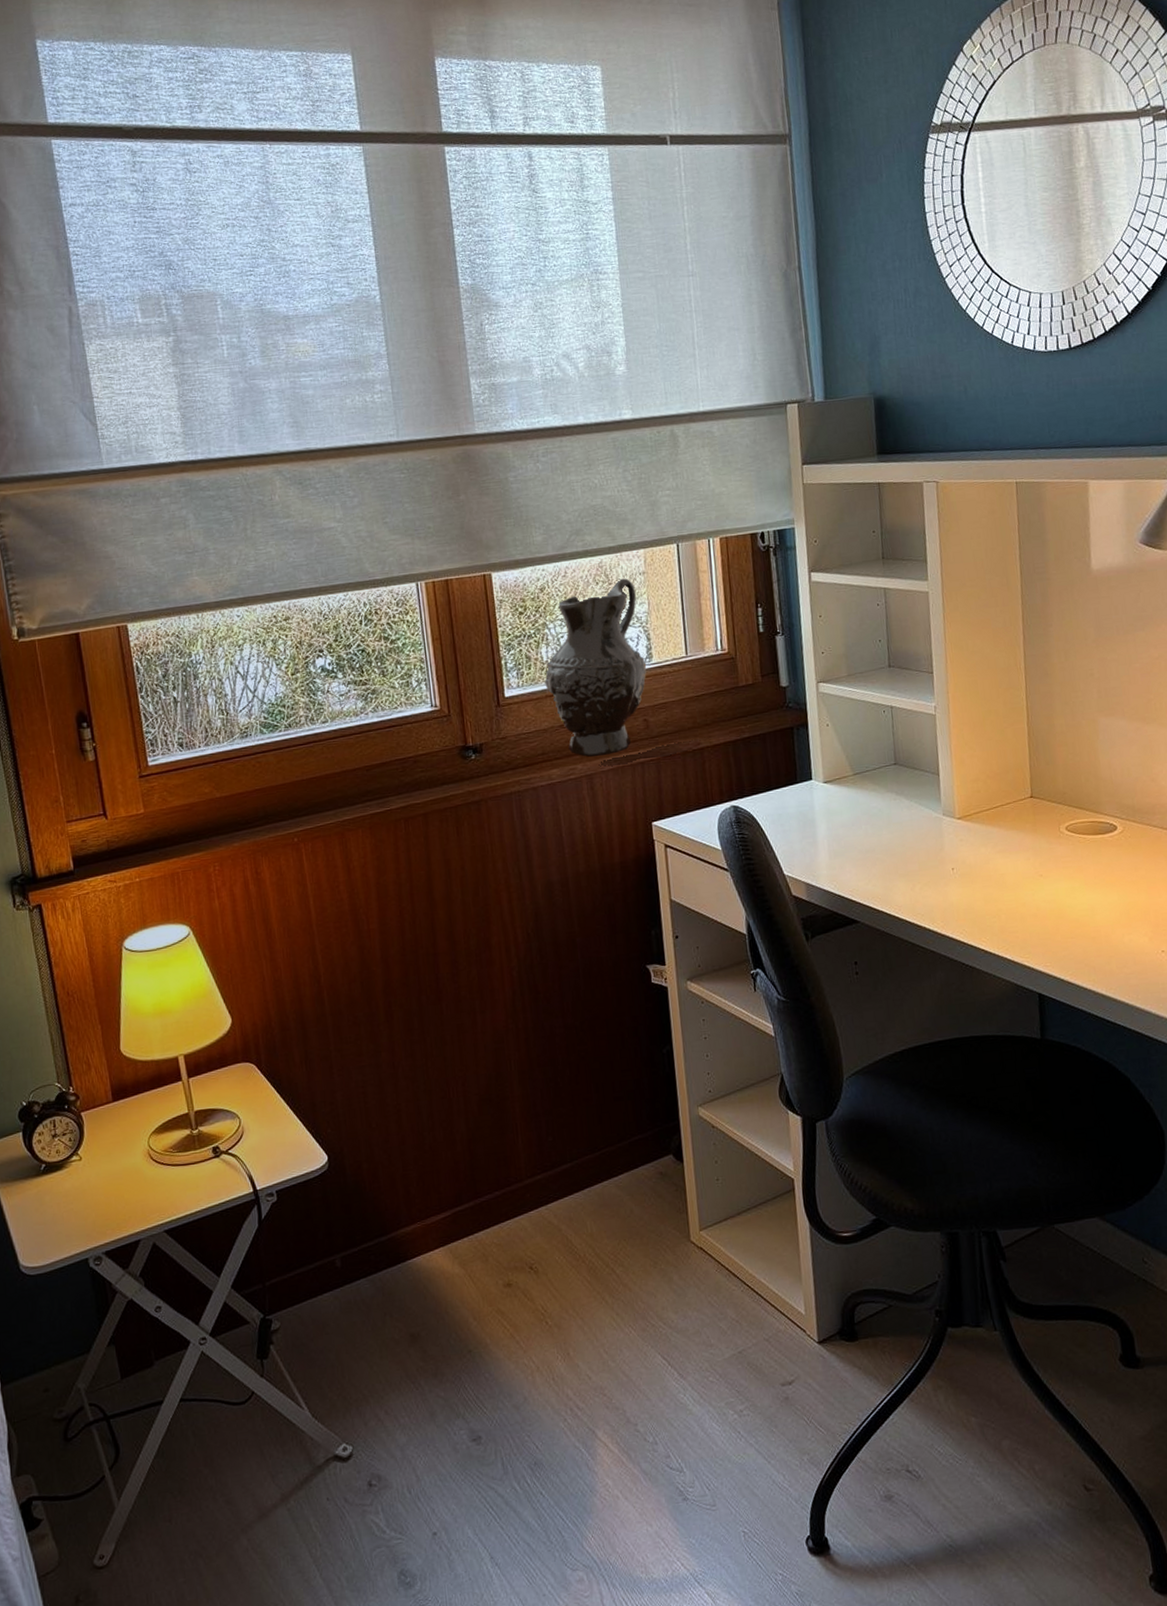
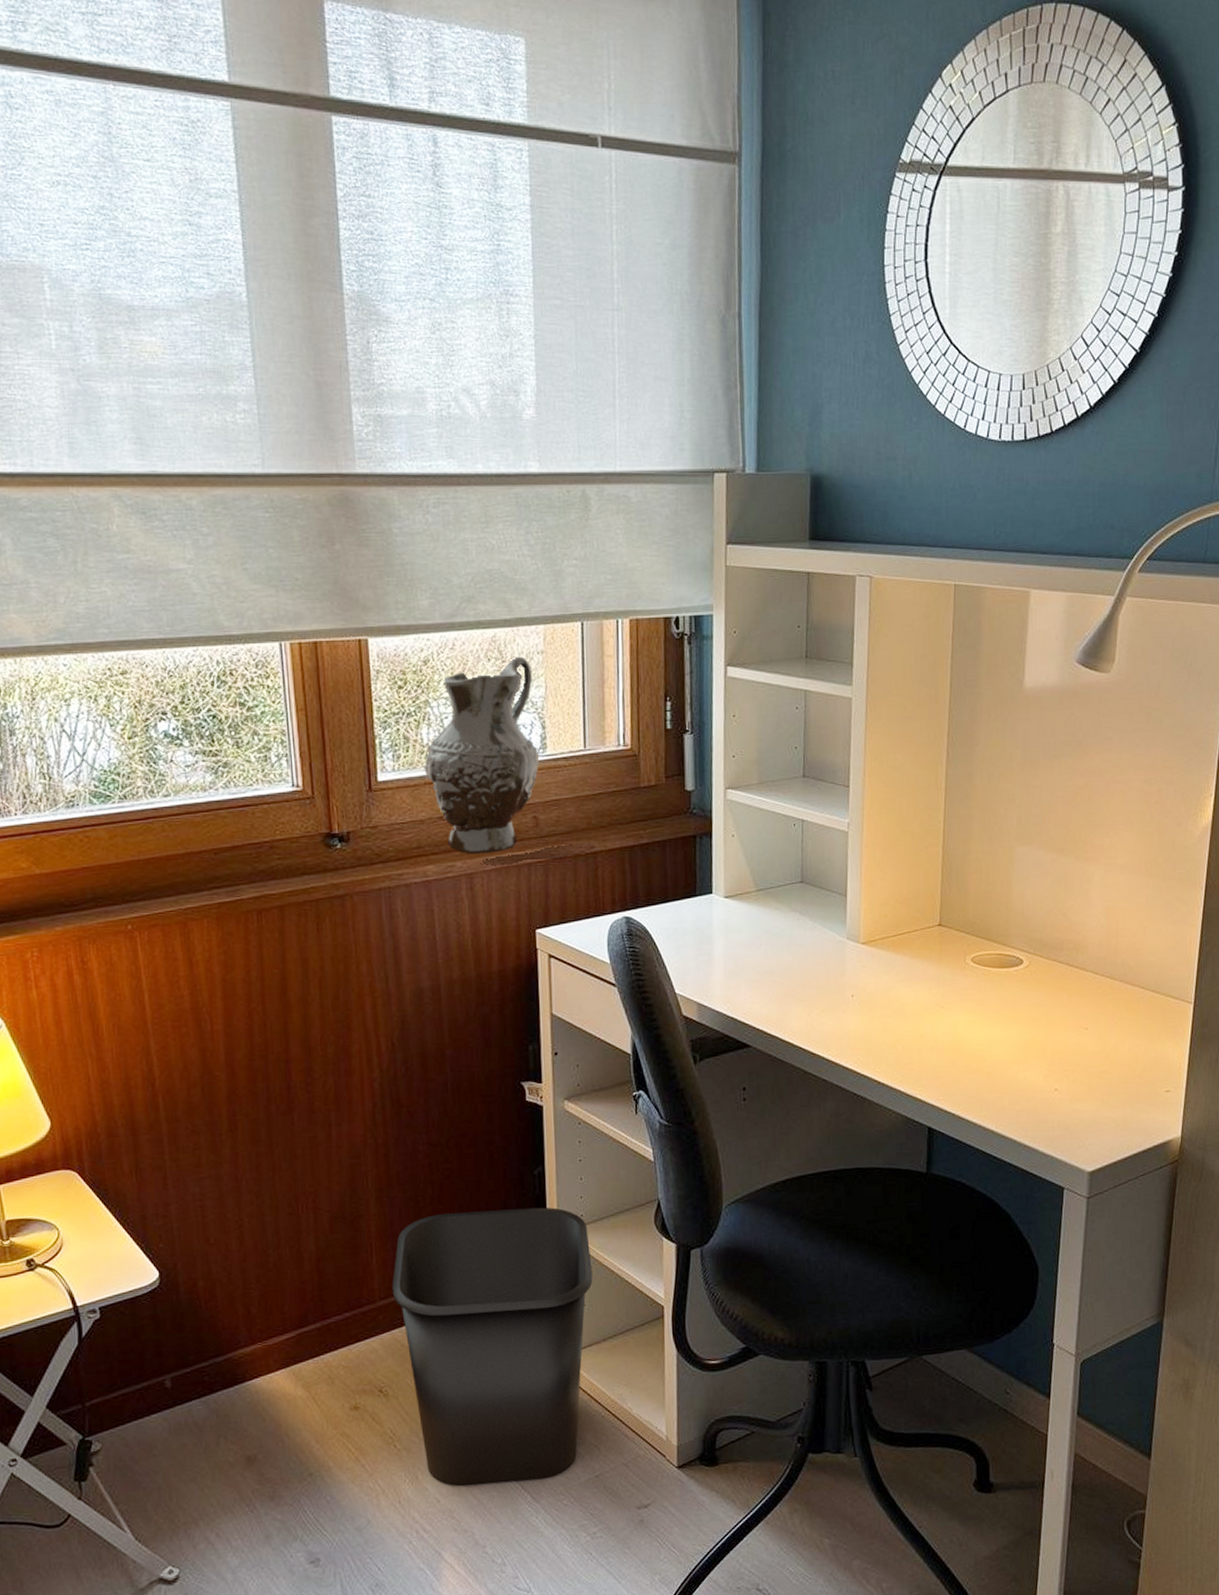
waste bin: none [537,1084,725,1363] -> present [392,1207,593,1486]

